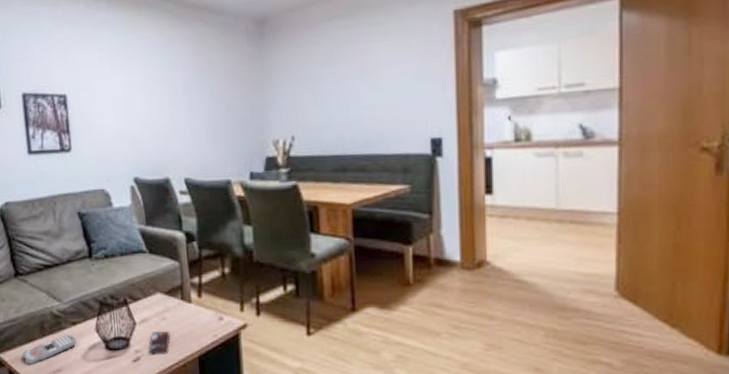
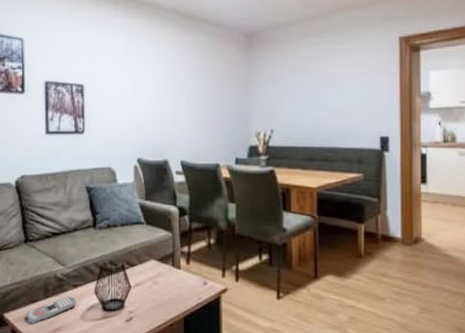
smartphone: present [148,330,171,355] -> none [140,293,161,316]

